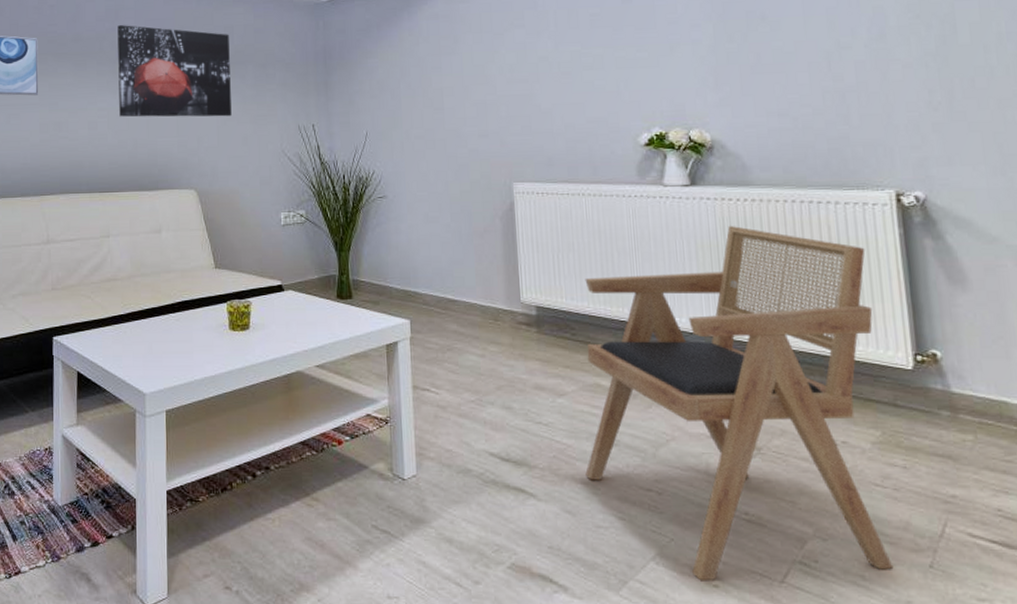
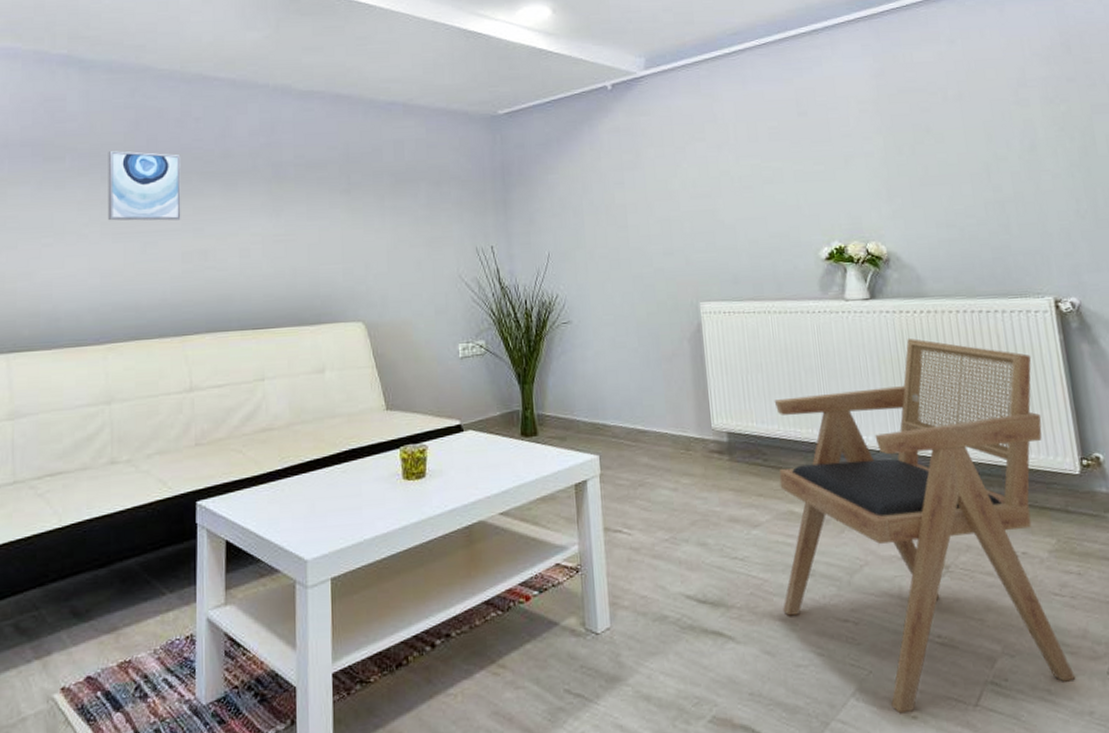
wall art: present [117,25,232,117] -> none [274,140,403,243]

